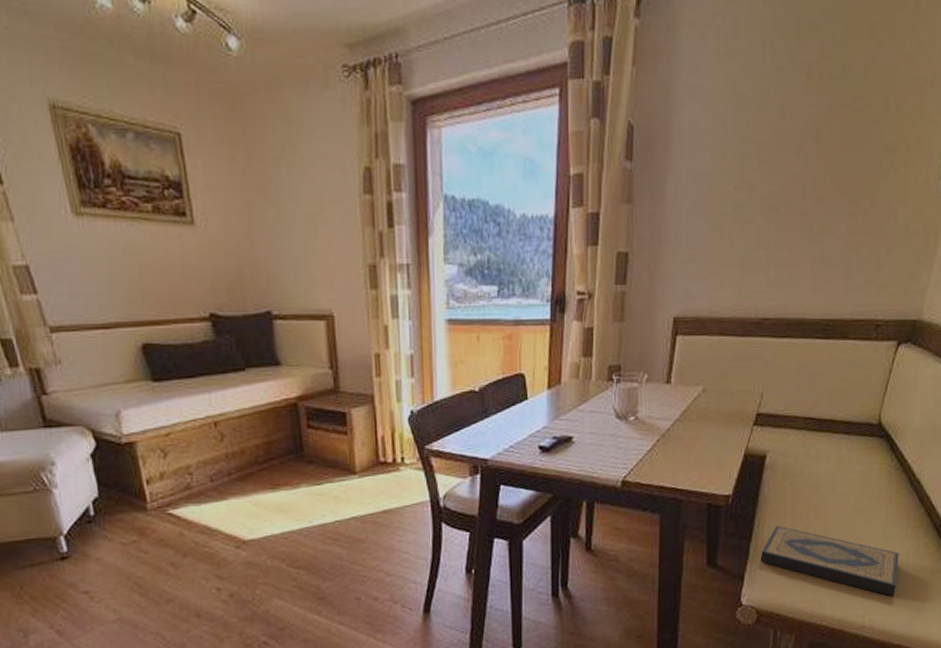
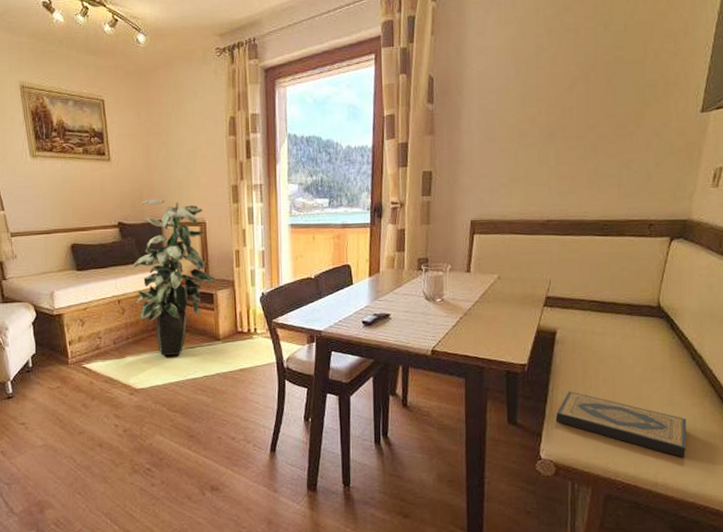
indoor plant: none [233,281,349,496] -> present [133,199,216,356]

